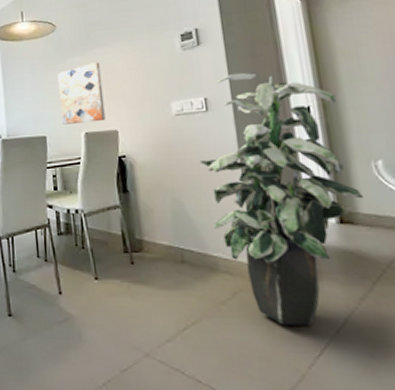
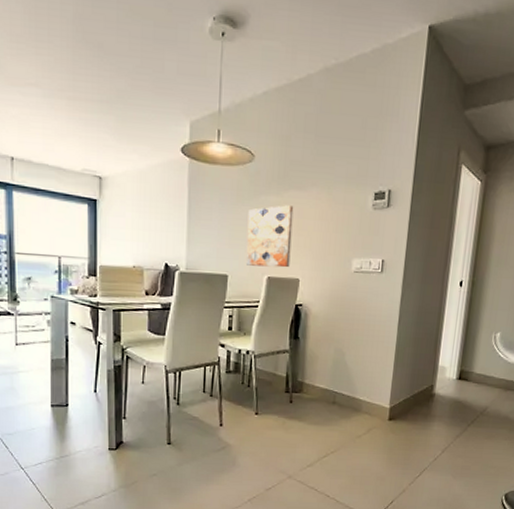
indoor plant: present [199,72,365,326] -> none [365,240,484,455]

